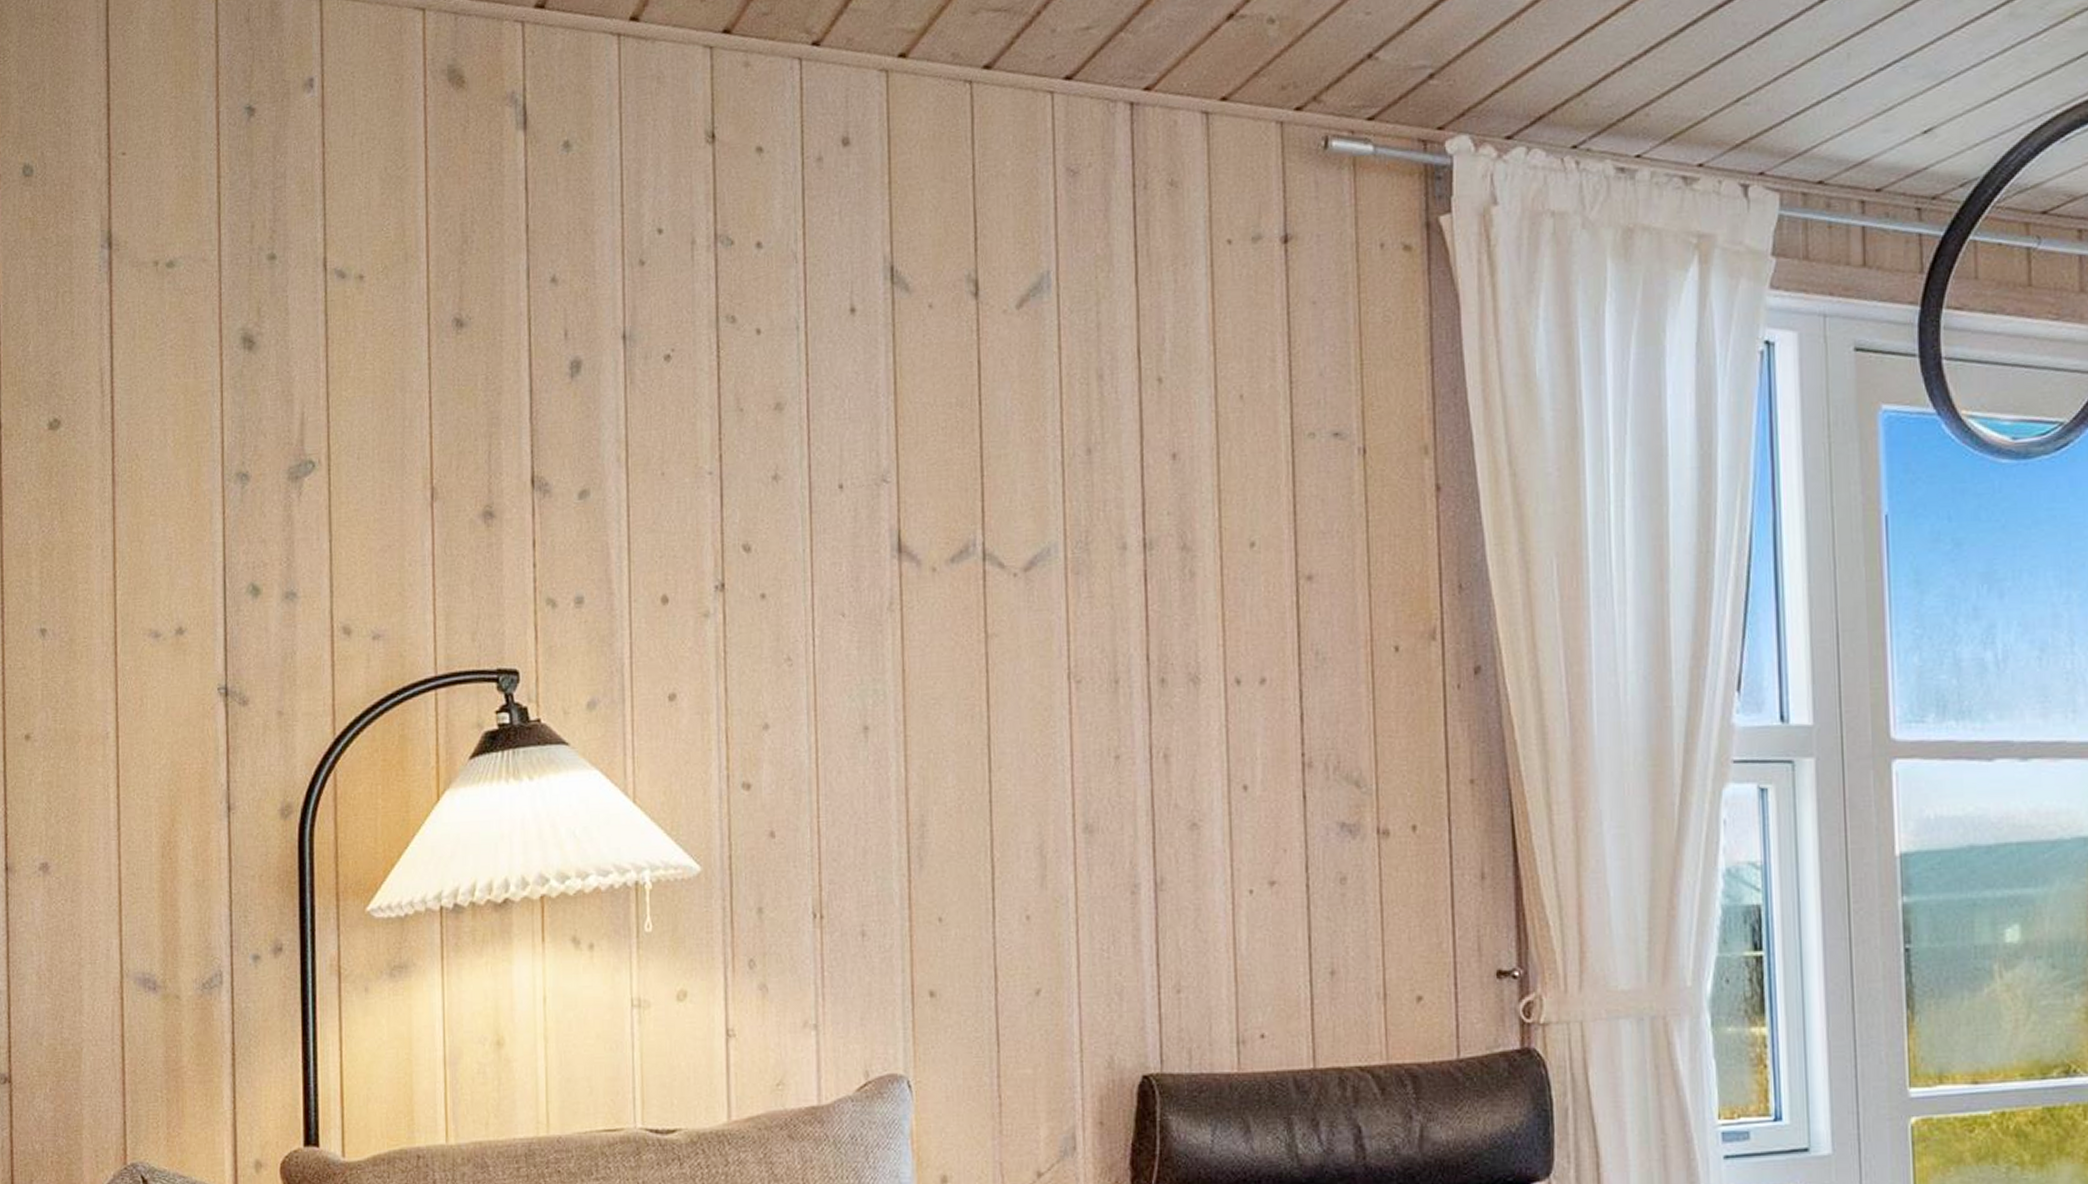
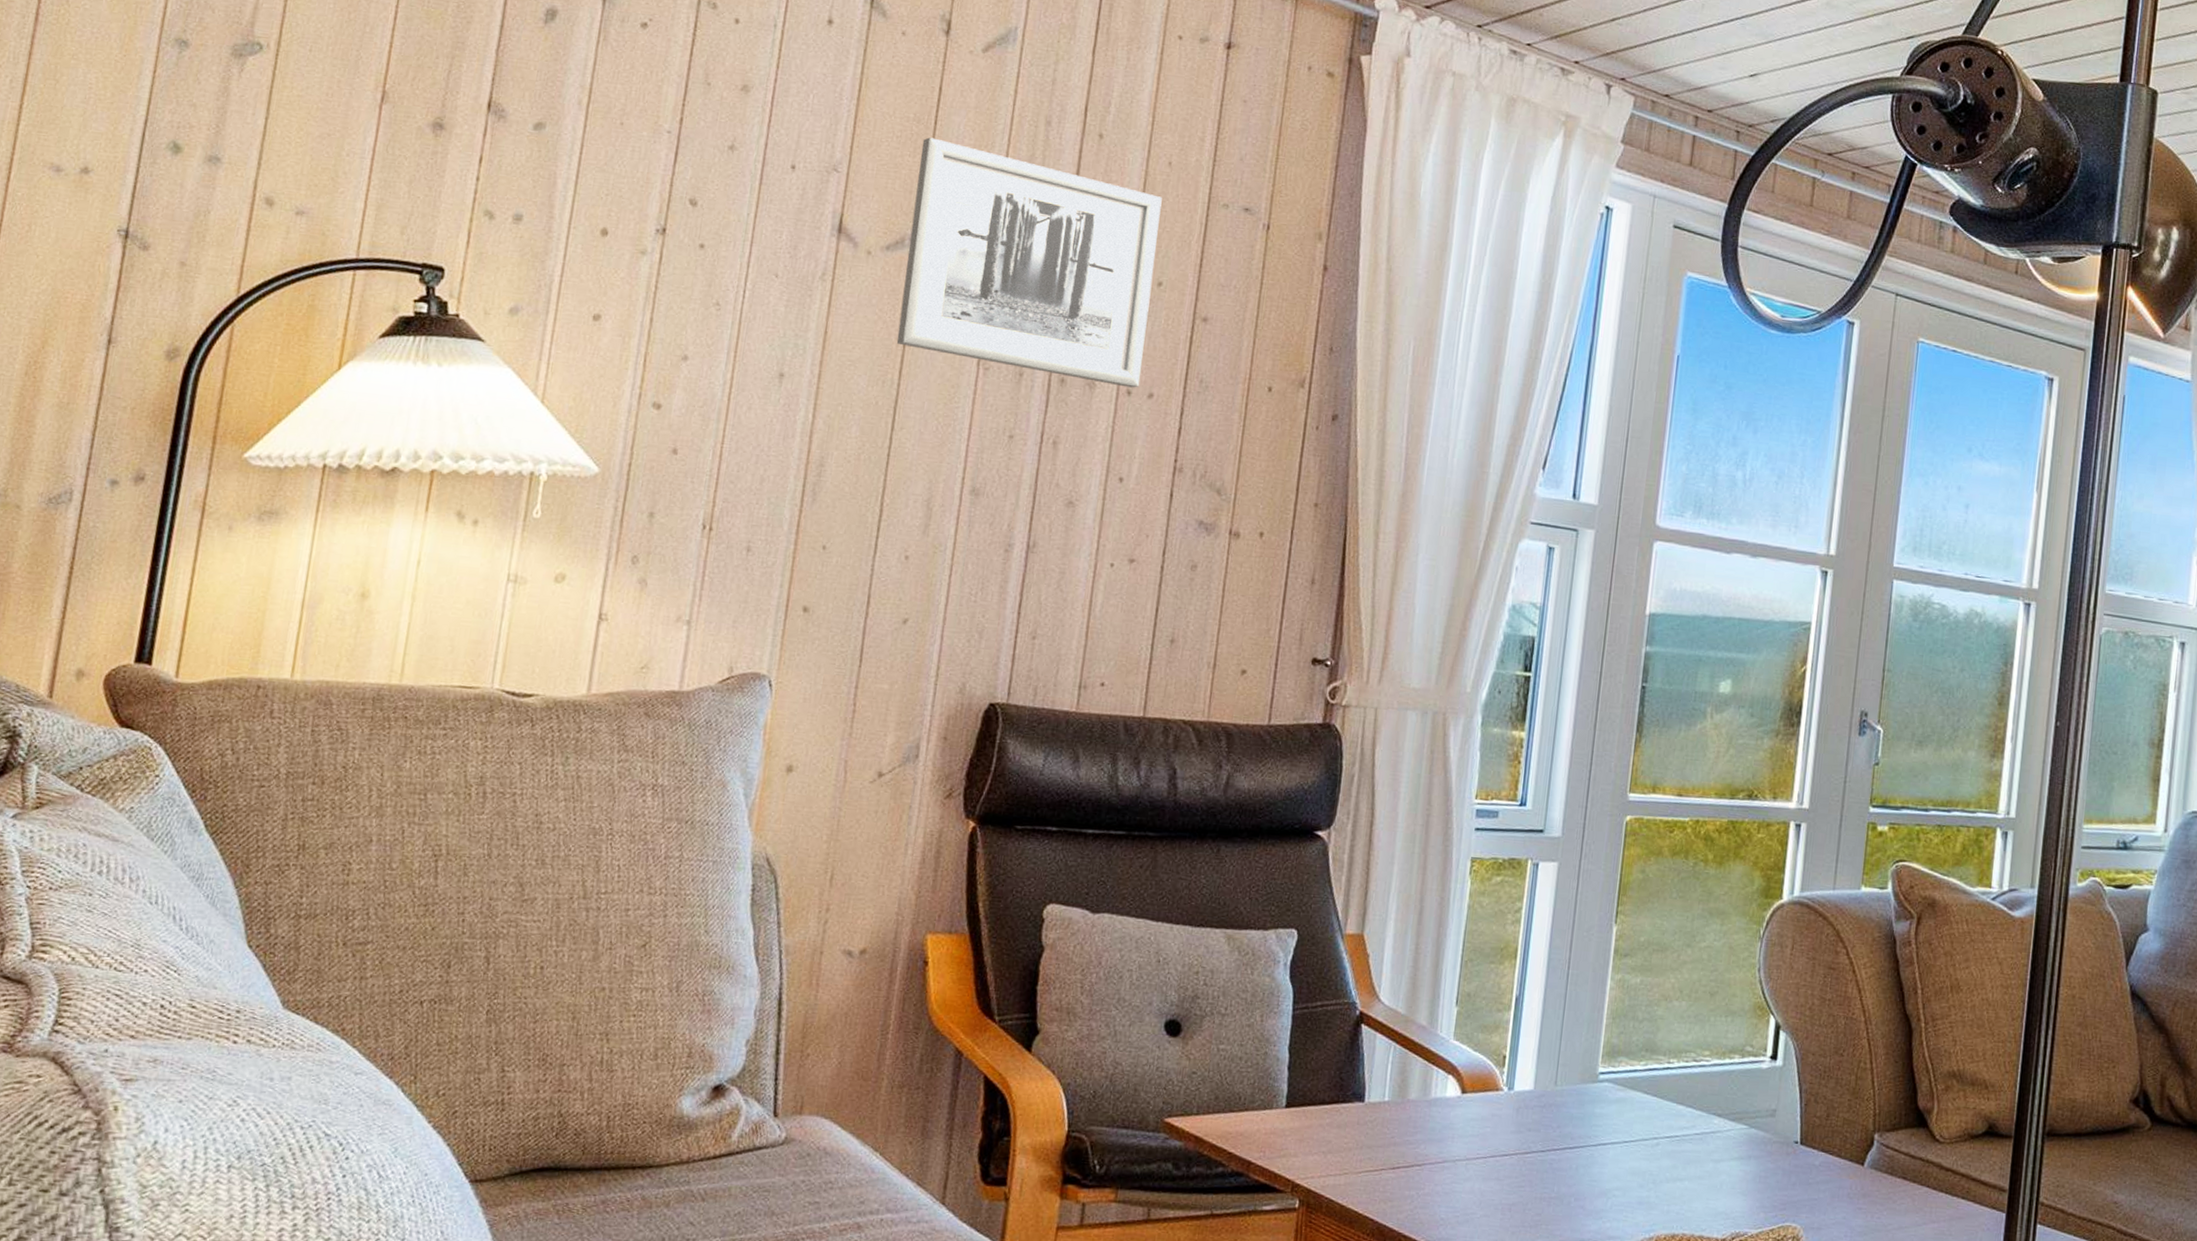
wall art: none [970,421,1249,676] -> present [896,137,1162,388]

